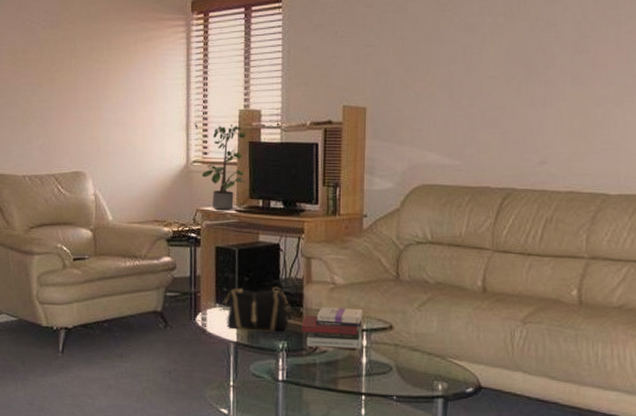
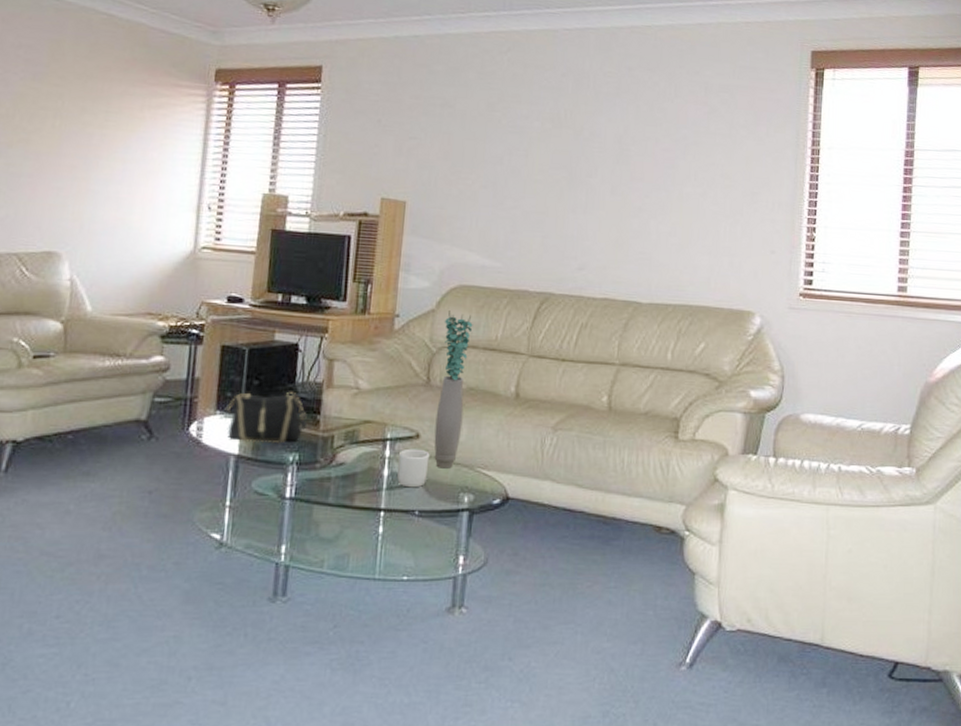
potted plant: present [201,125,247,211] -> none [210,208,268,306]
books: present [301,307,364,352] -> none [316,414,388,463]
mug: none [375,339,403,375] -> present [397,448,430,488]
vase: none [406,209,437,359] -> present [434,310,473,470]

